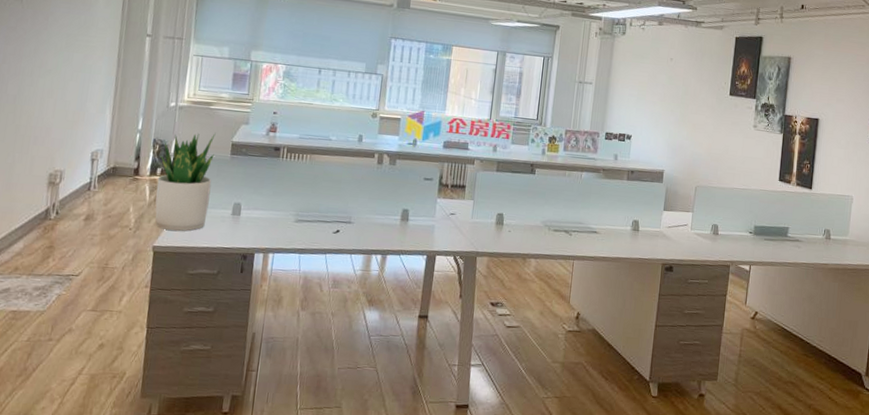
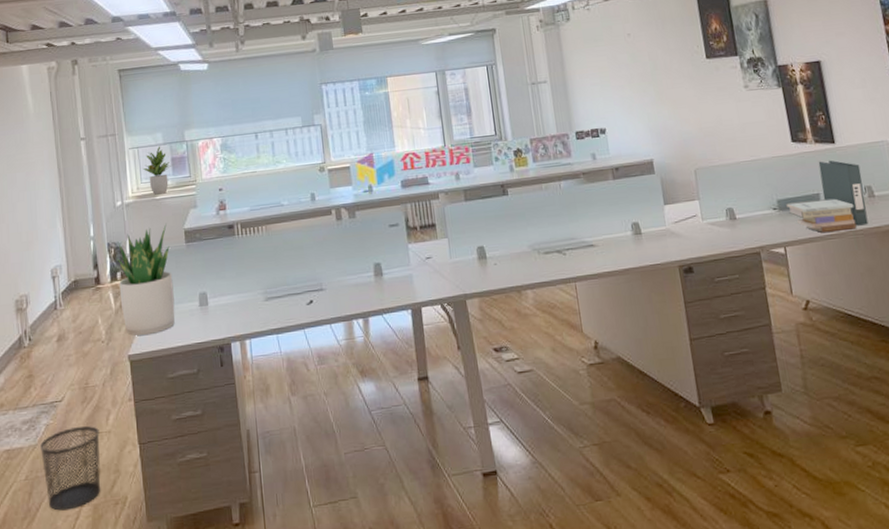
waste bin: none [46,301,110,375] -> present [40,426,101,511]
potted plant: none [202,59,234,106] -> present [142,146,173,196]
books: none [760,230,813,262] -> present [786,198,857,233]
binder: none [791,201,826,261] -> present [818,160,869,226]

